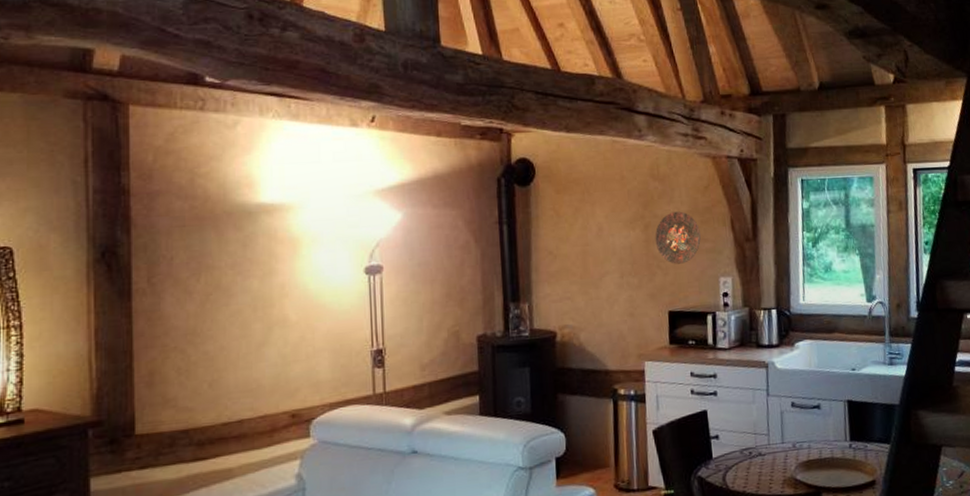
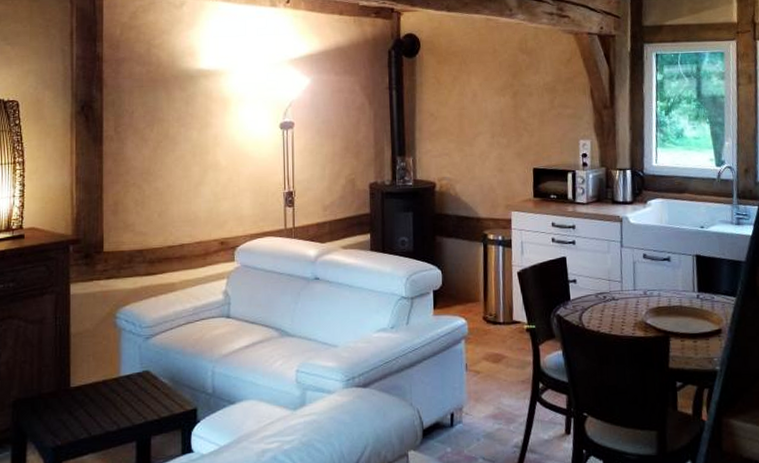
decorative plate: present [655,211,701,264] -> none [522,81,563,127]

